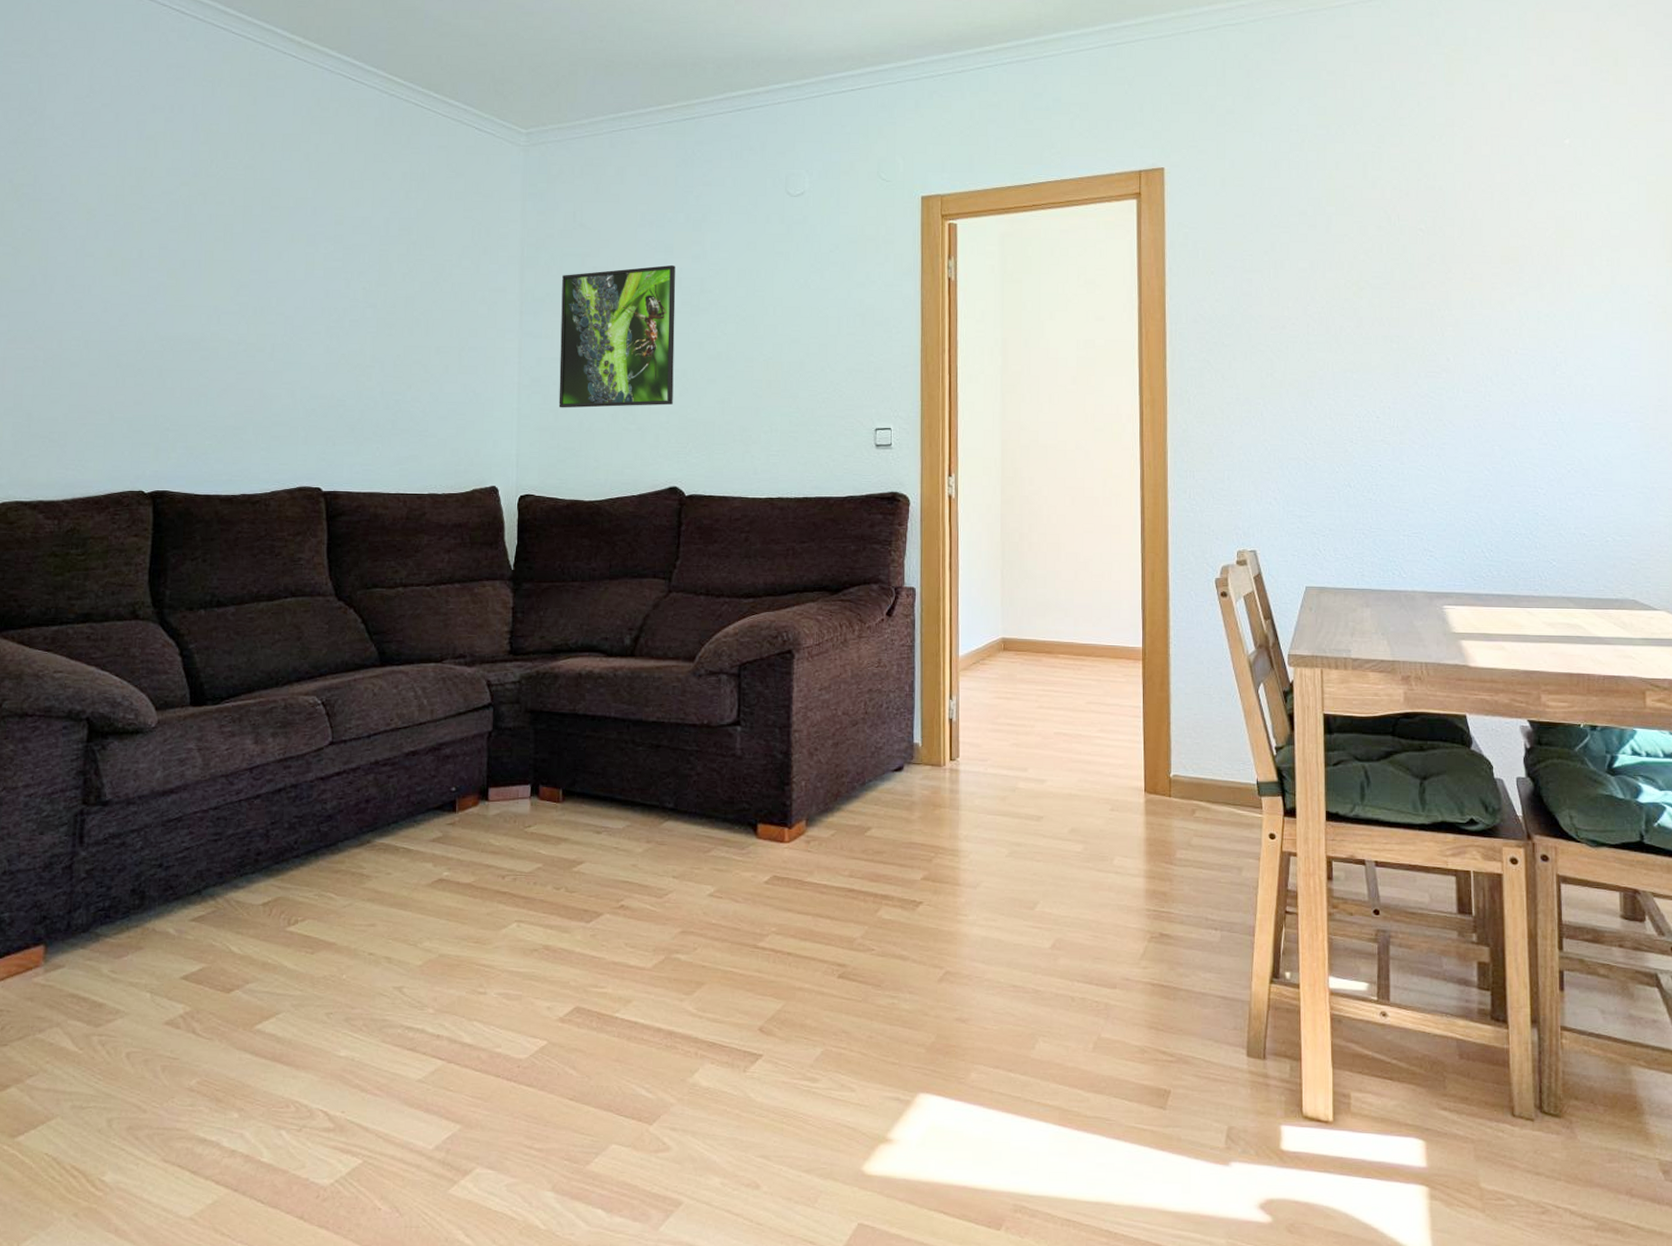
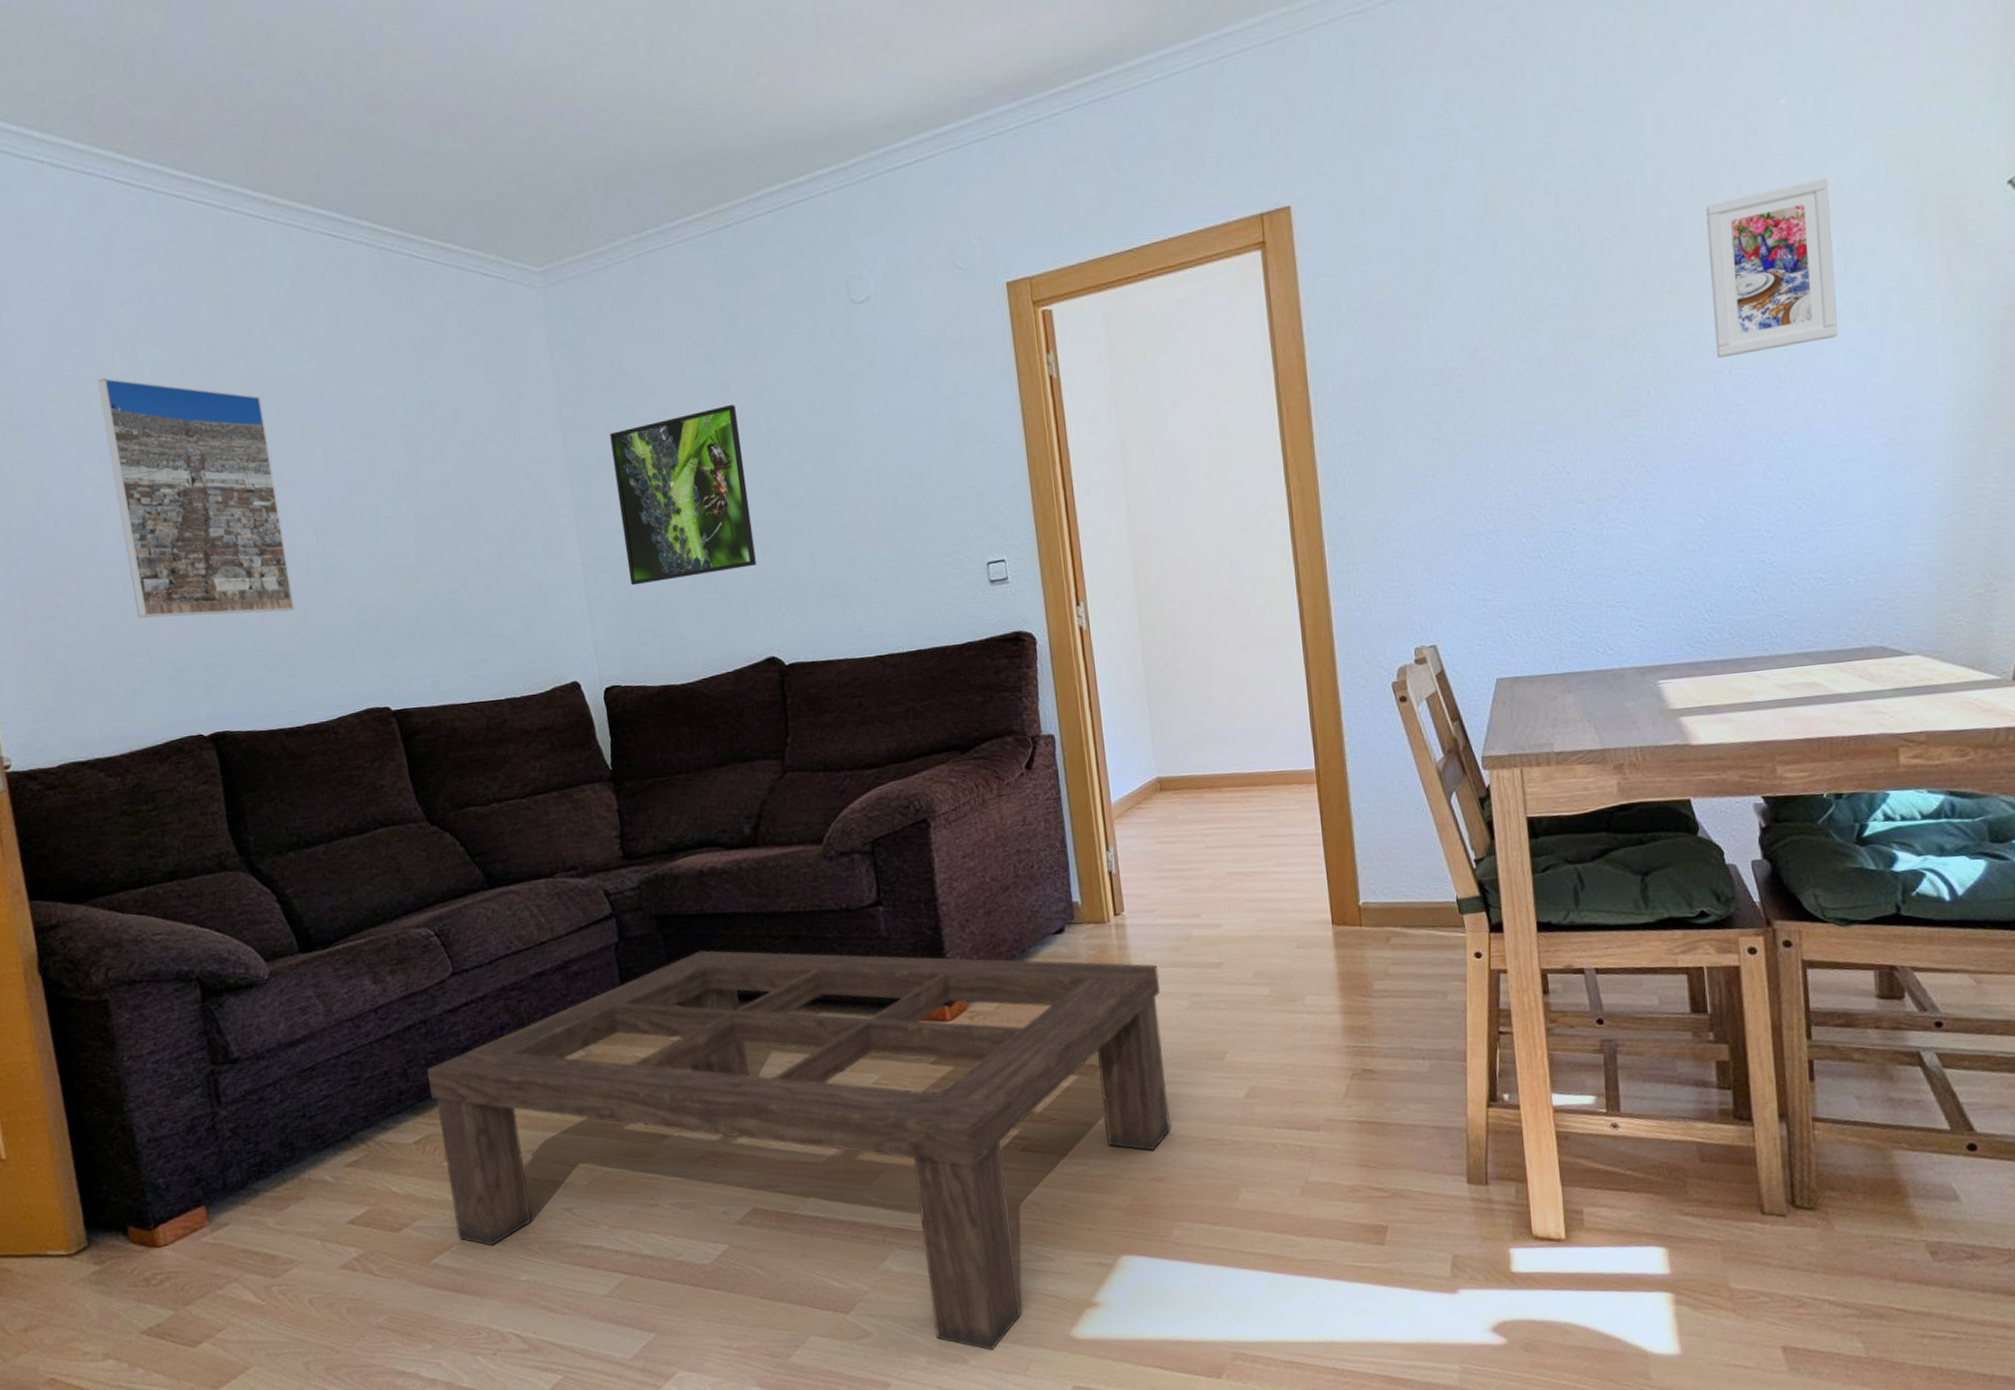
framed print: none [108,168,261,391] -> present [97,377,295,618]
coffee table: none [286,748,985,1178] -> present [427,950,1172,1350]
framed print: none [1503,206,1606,339] -> present [1706,177,1839,358]

